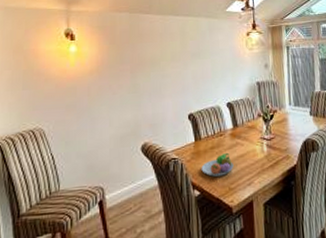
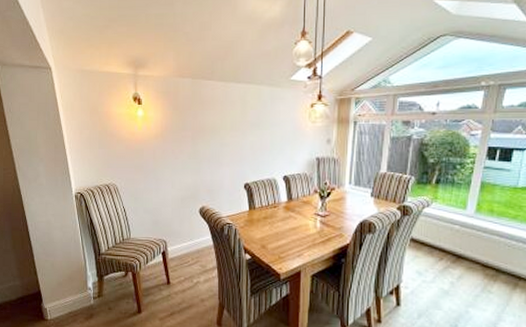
fruit bowl: present [201,152,234,177] -> none [253,223,285,245]

